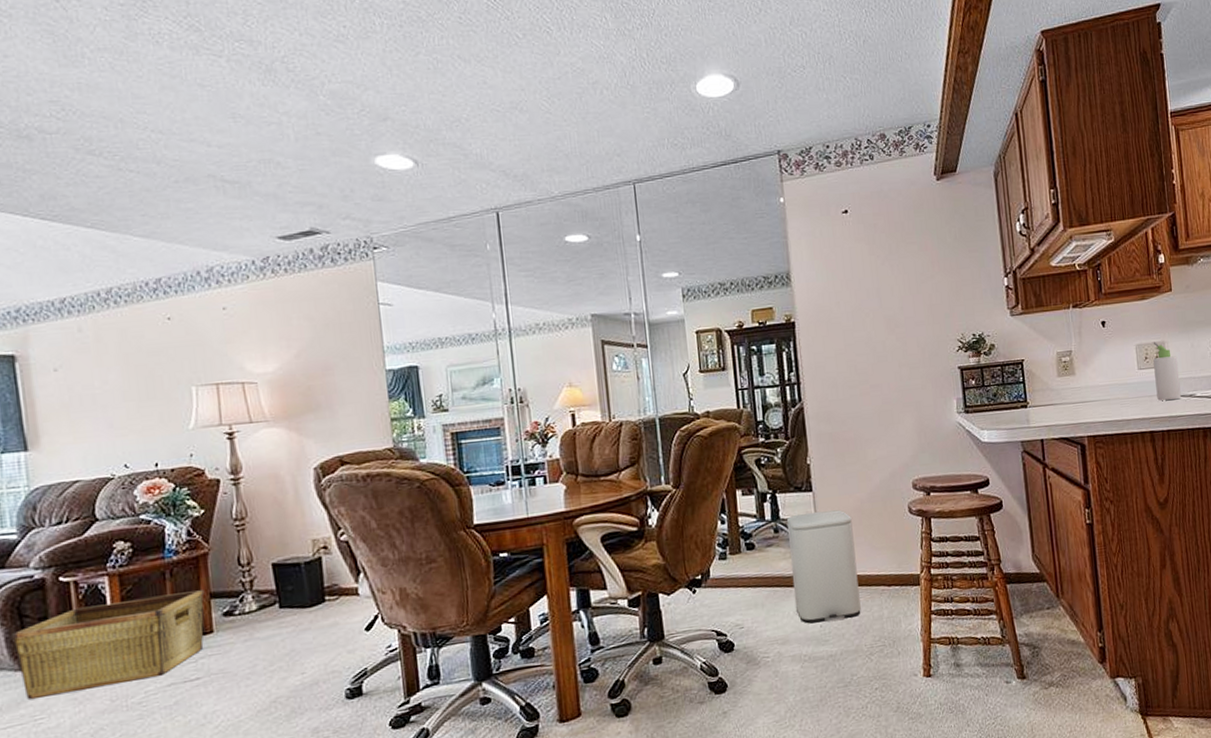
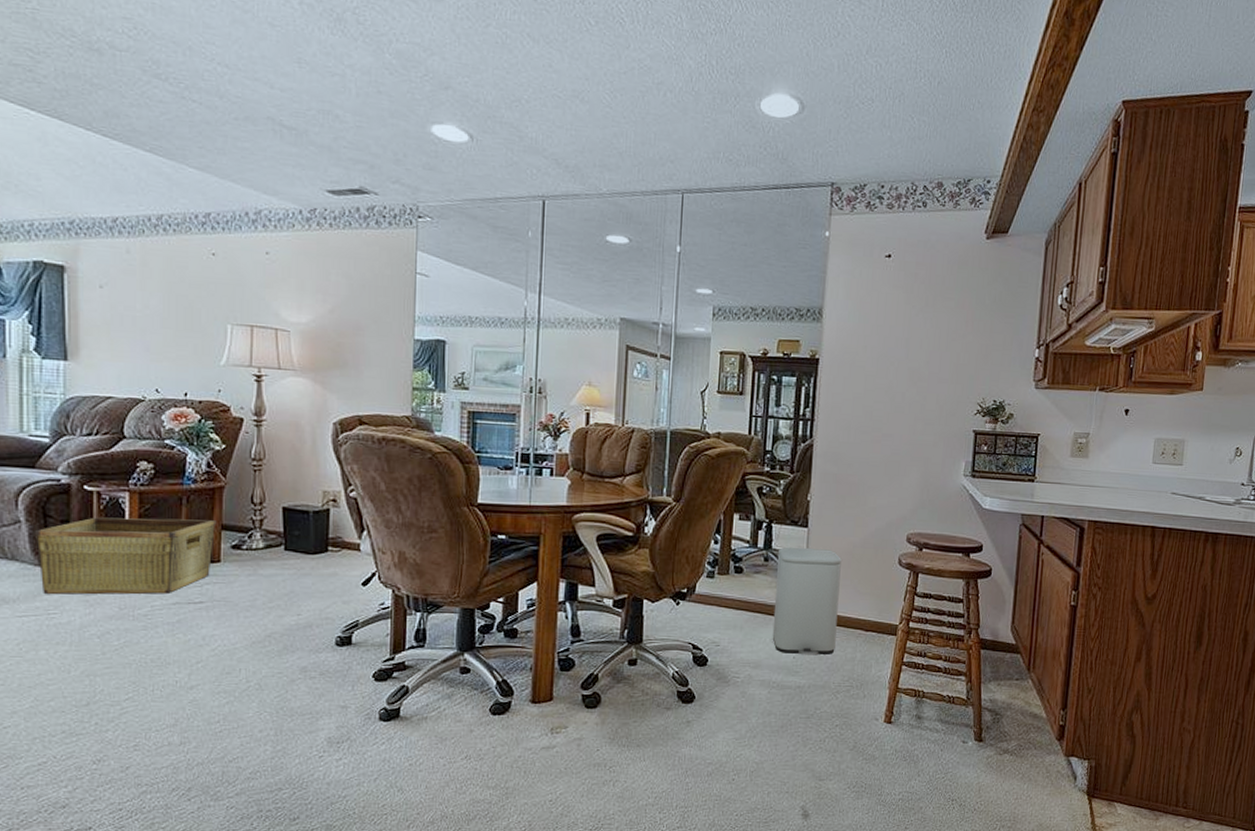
bottle: present [1153,342,1181,401] -> none [1166,438,1195,500]

